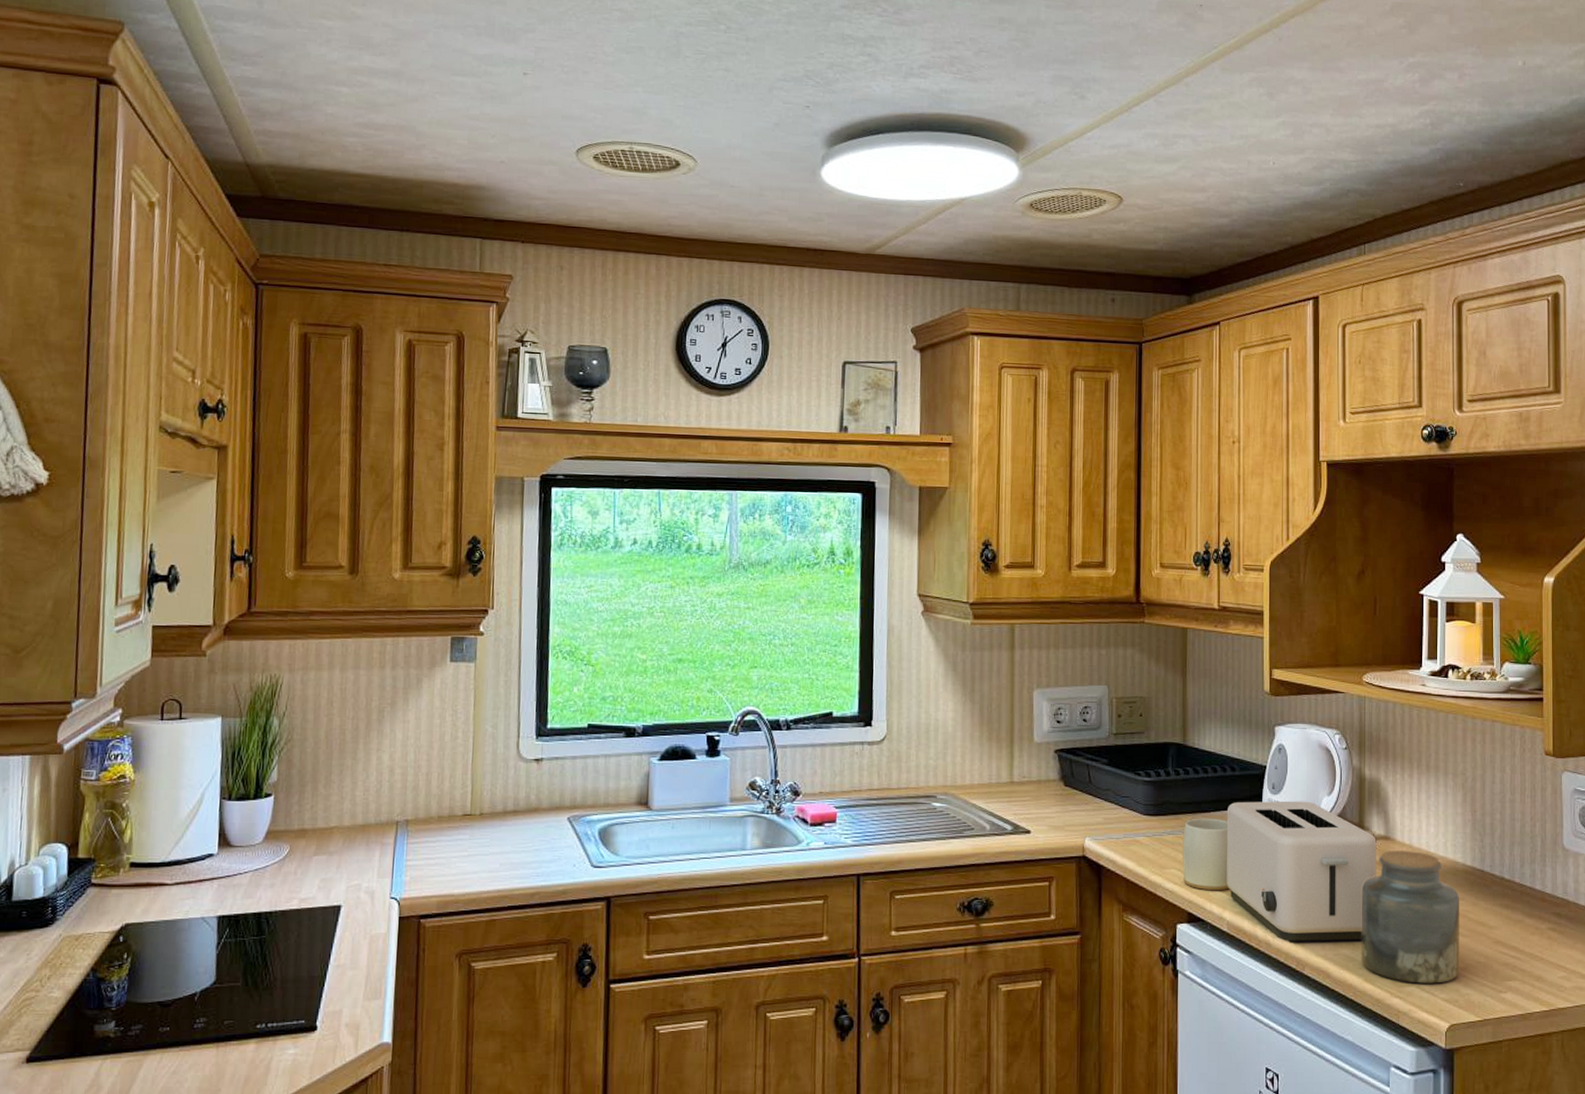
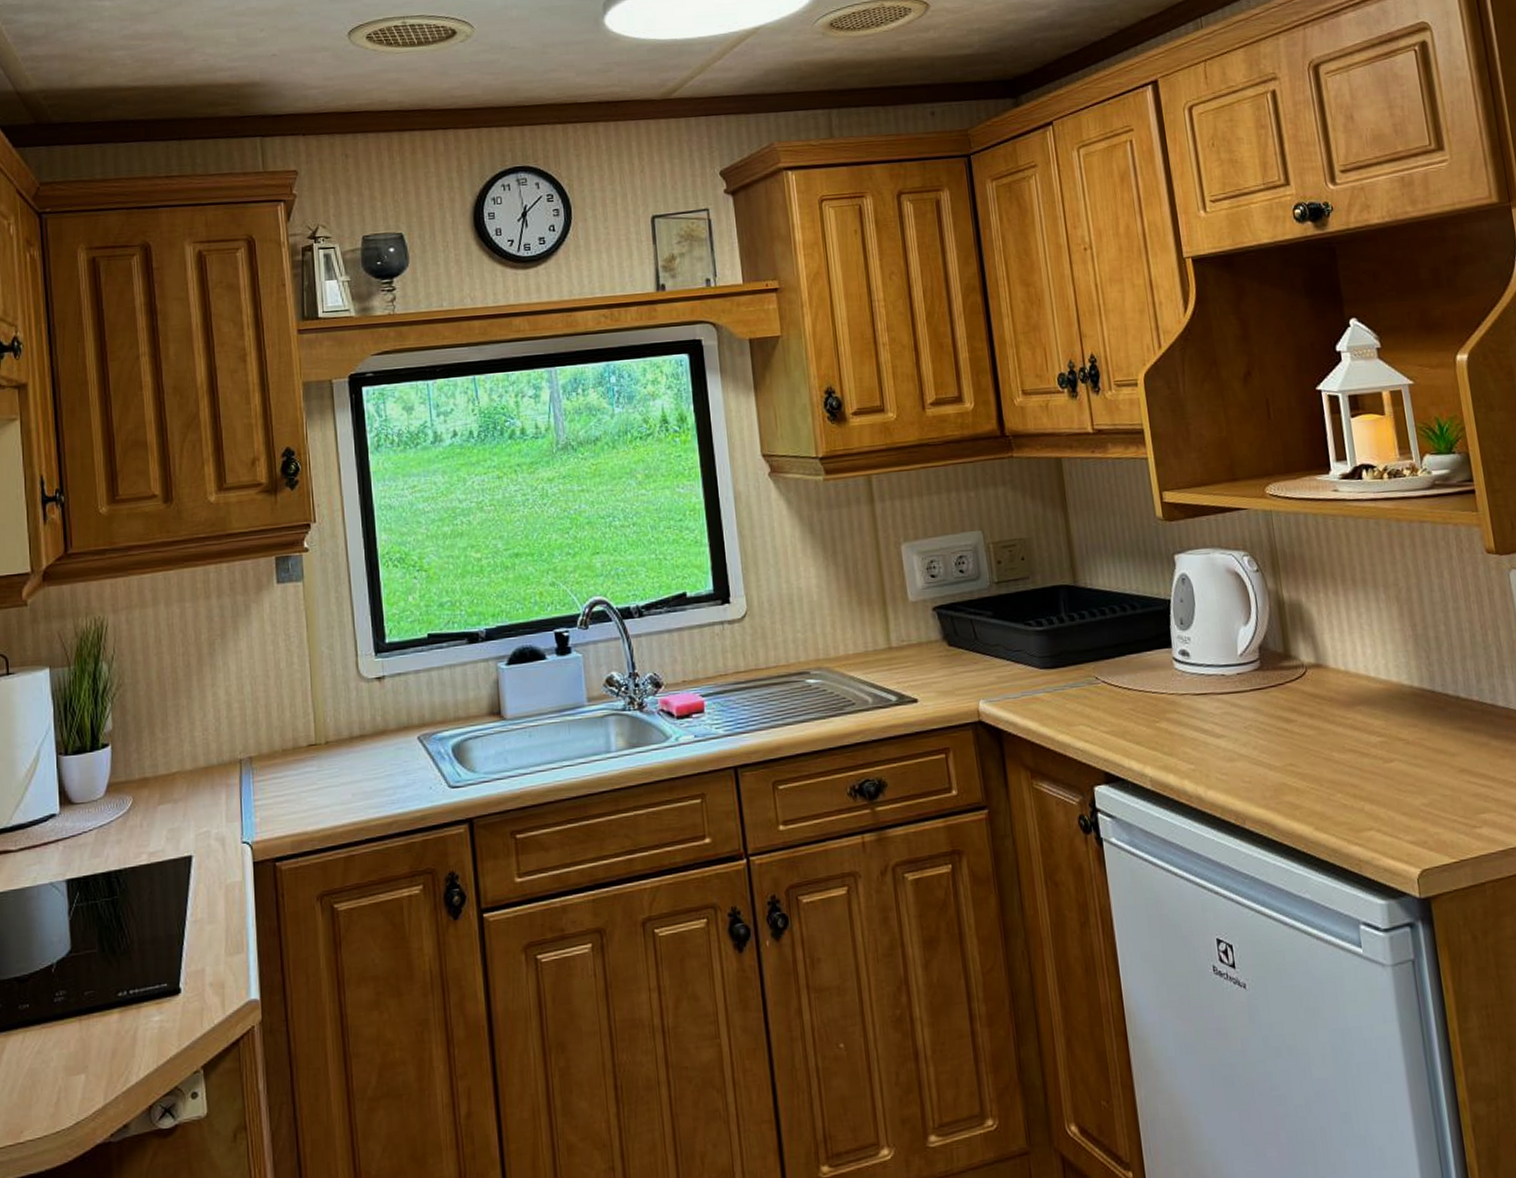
mug: present [1182,818,1229,891] -> none [1087,664,1147,745]
toaster: present [1226,801,1377,941] -> none [1132,634,1313,793]
jar: present [1361,851,1459,984] -> none [1297,677,1424,827]

